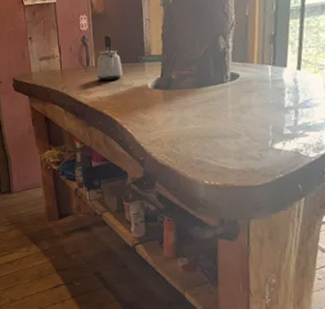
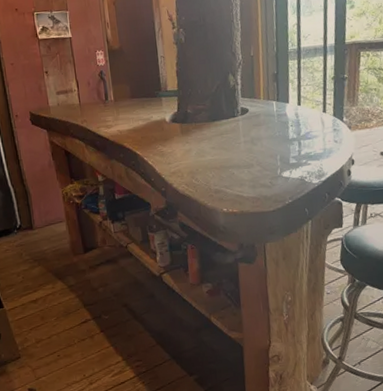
kettle: present [96,34,123,81] -> none [115,70,141,115]

